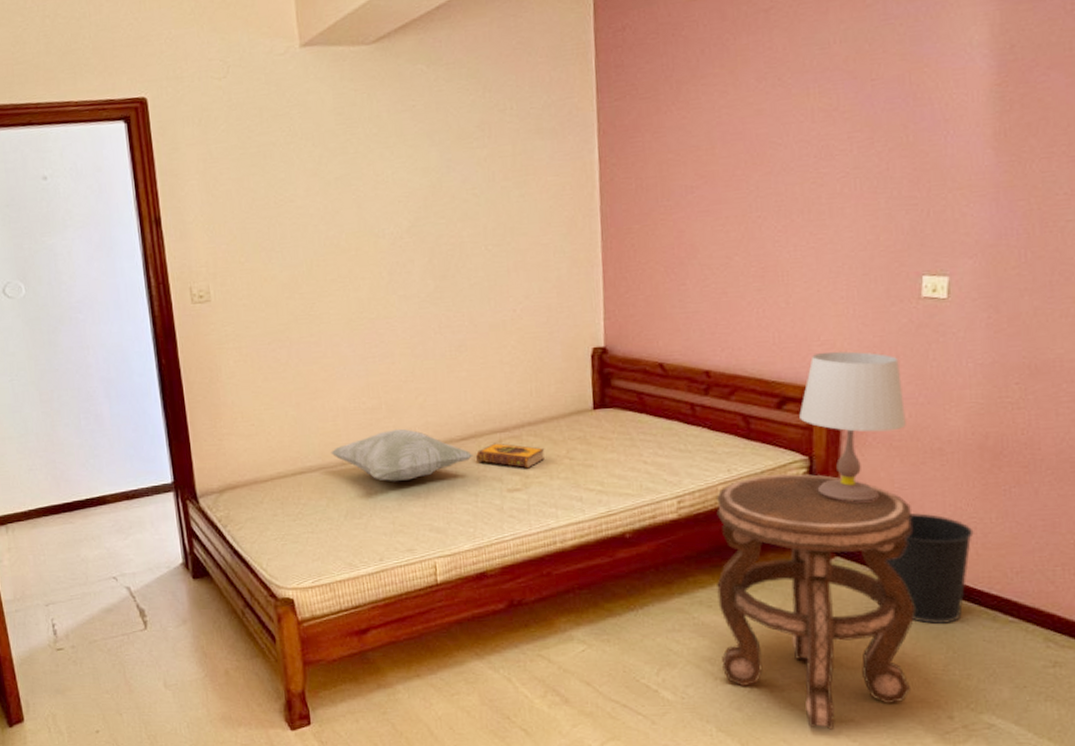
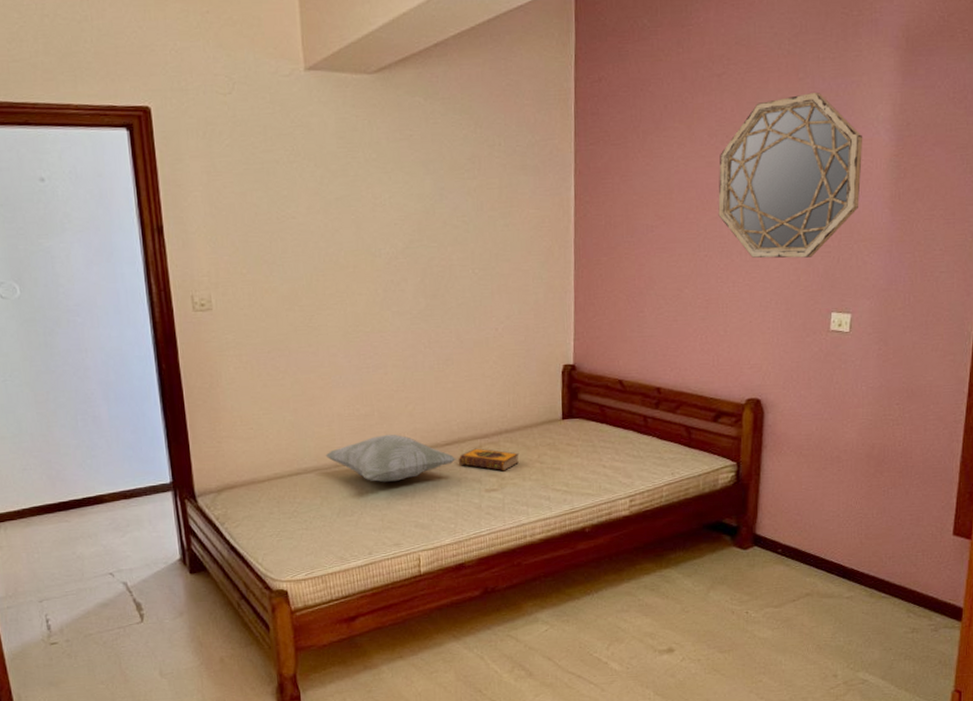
side table: present [716,473,914,730] -> none [659,477,815,690]
home mirror: none [771,19,954,216] -> present [718,93,863,259]
table lamp: present [799,351,906,502] -> none [731,374,813,501]
wastebasket: present [886,513,974,624] -> none [793,510,860,600]

